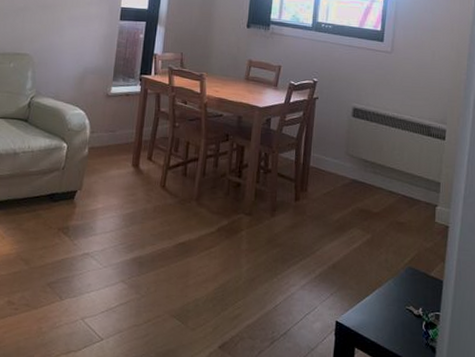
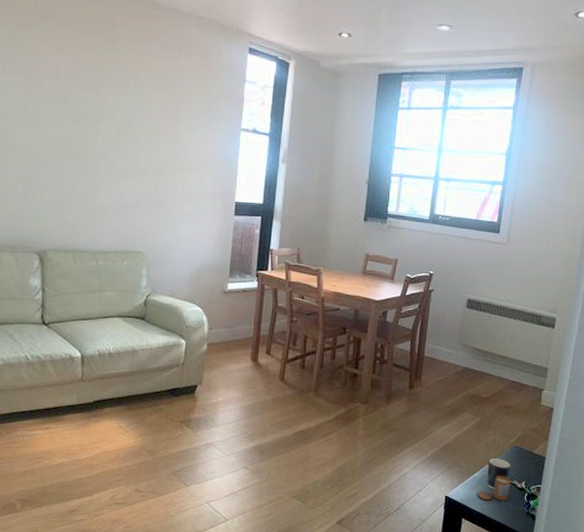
candle: none [370,300,407,329] -> present [476,476,511,501]
mug: none [380,279,406,315] -> present [486,457,511,489]

